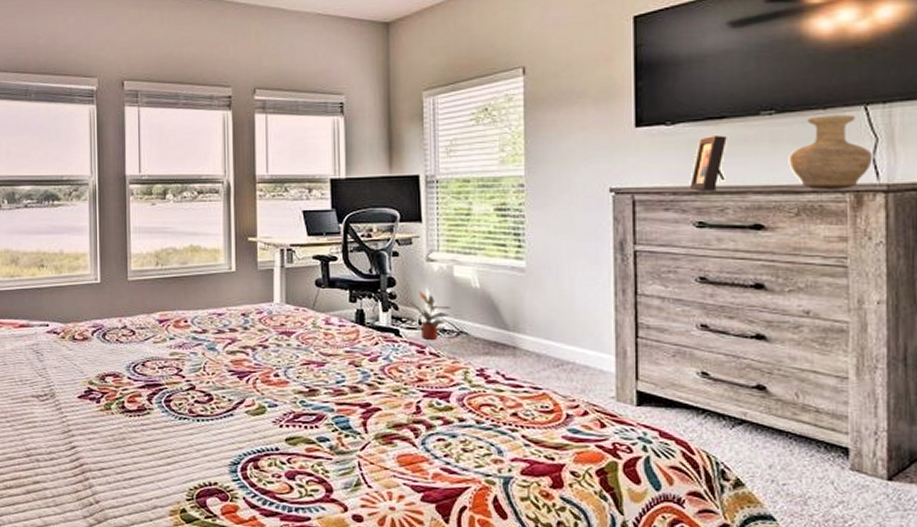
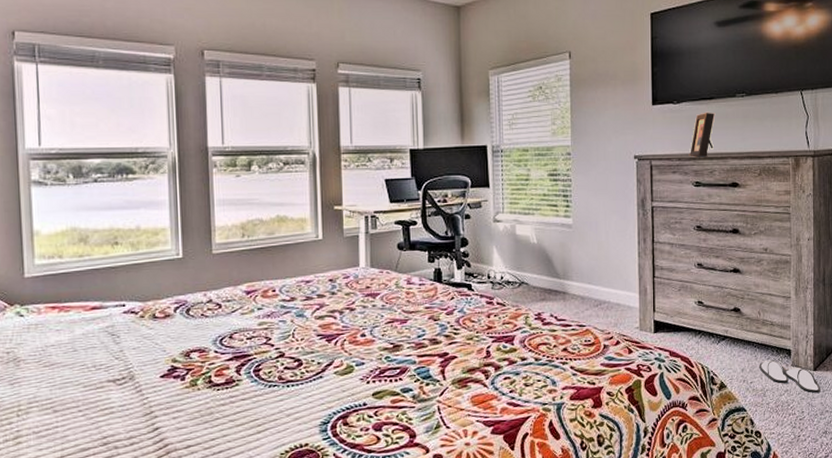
potted plant: present [411,291,451,340] -> none [481,248,514,291]
vase: present [790,115,873,190] -> none [755,98,806,155]
slippers: none [797,458,900,511] -> present [759,360,821,393]

